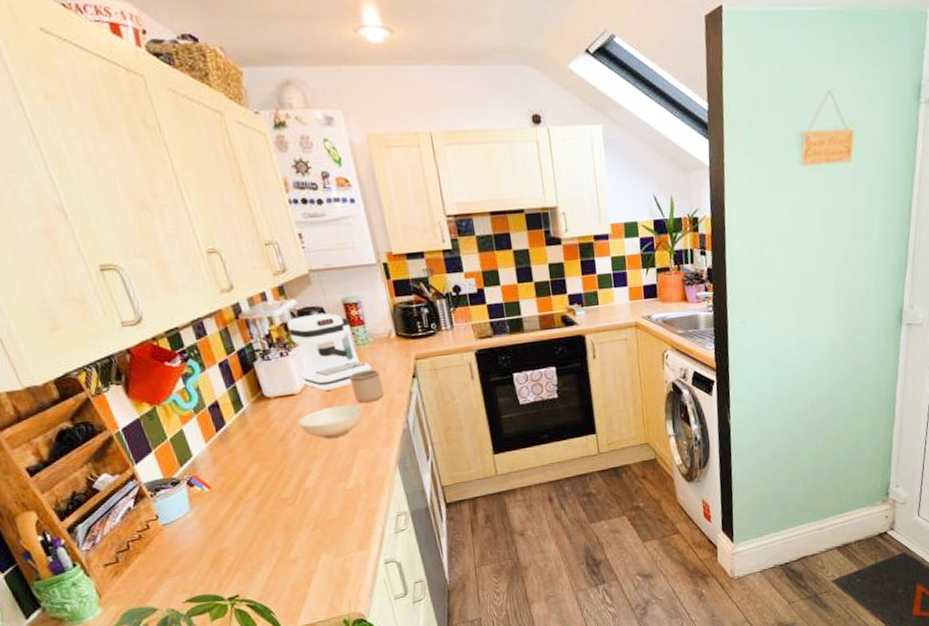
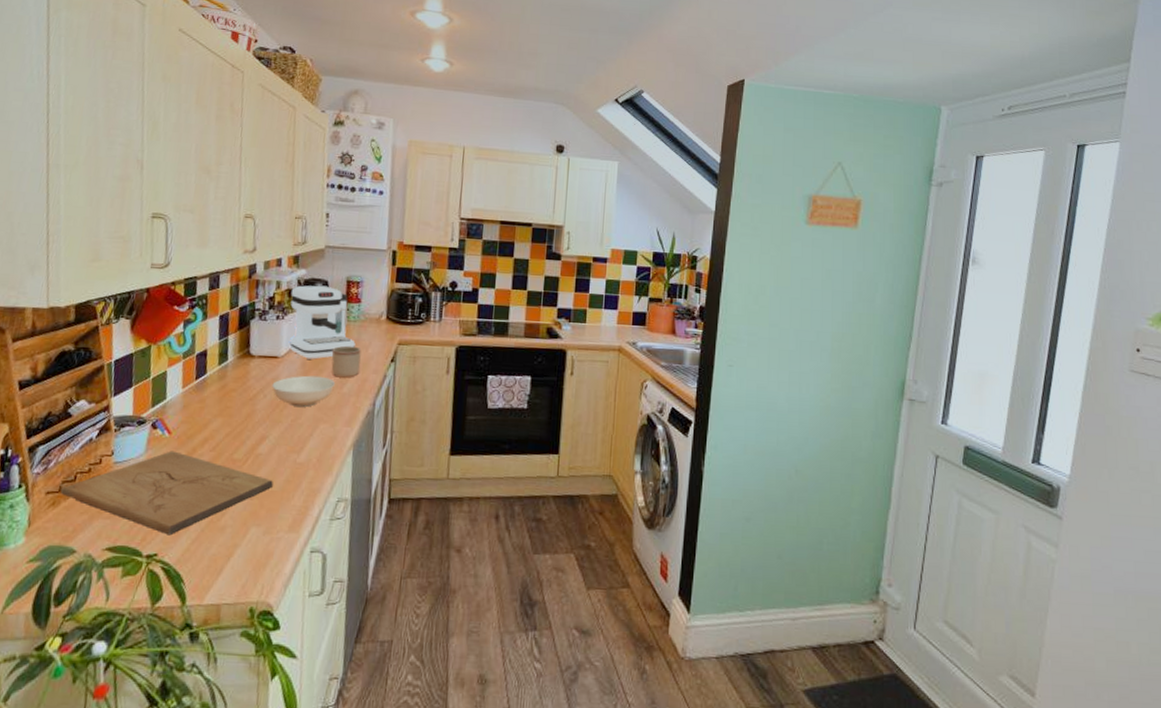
cutting board: none [117,502,330,577] -> present [60,451,273,536]

